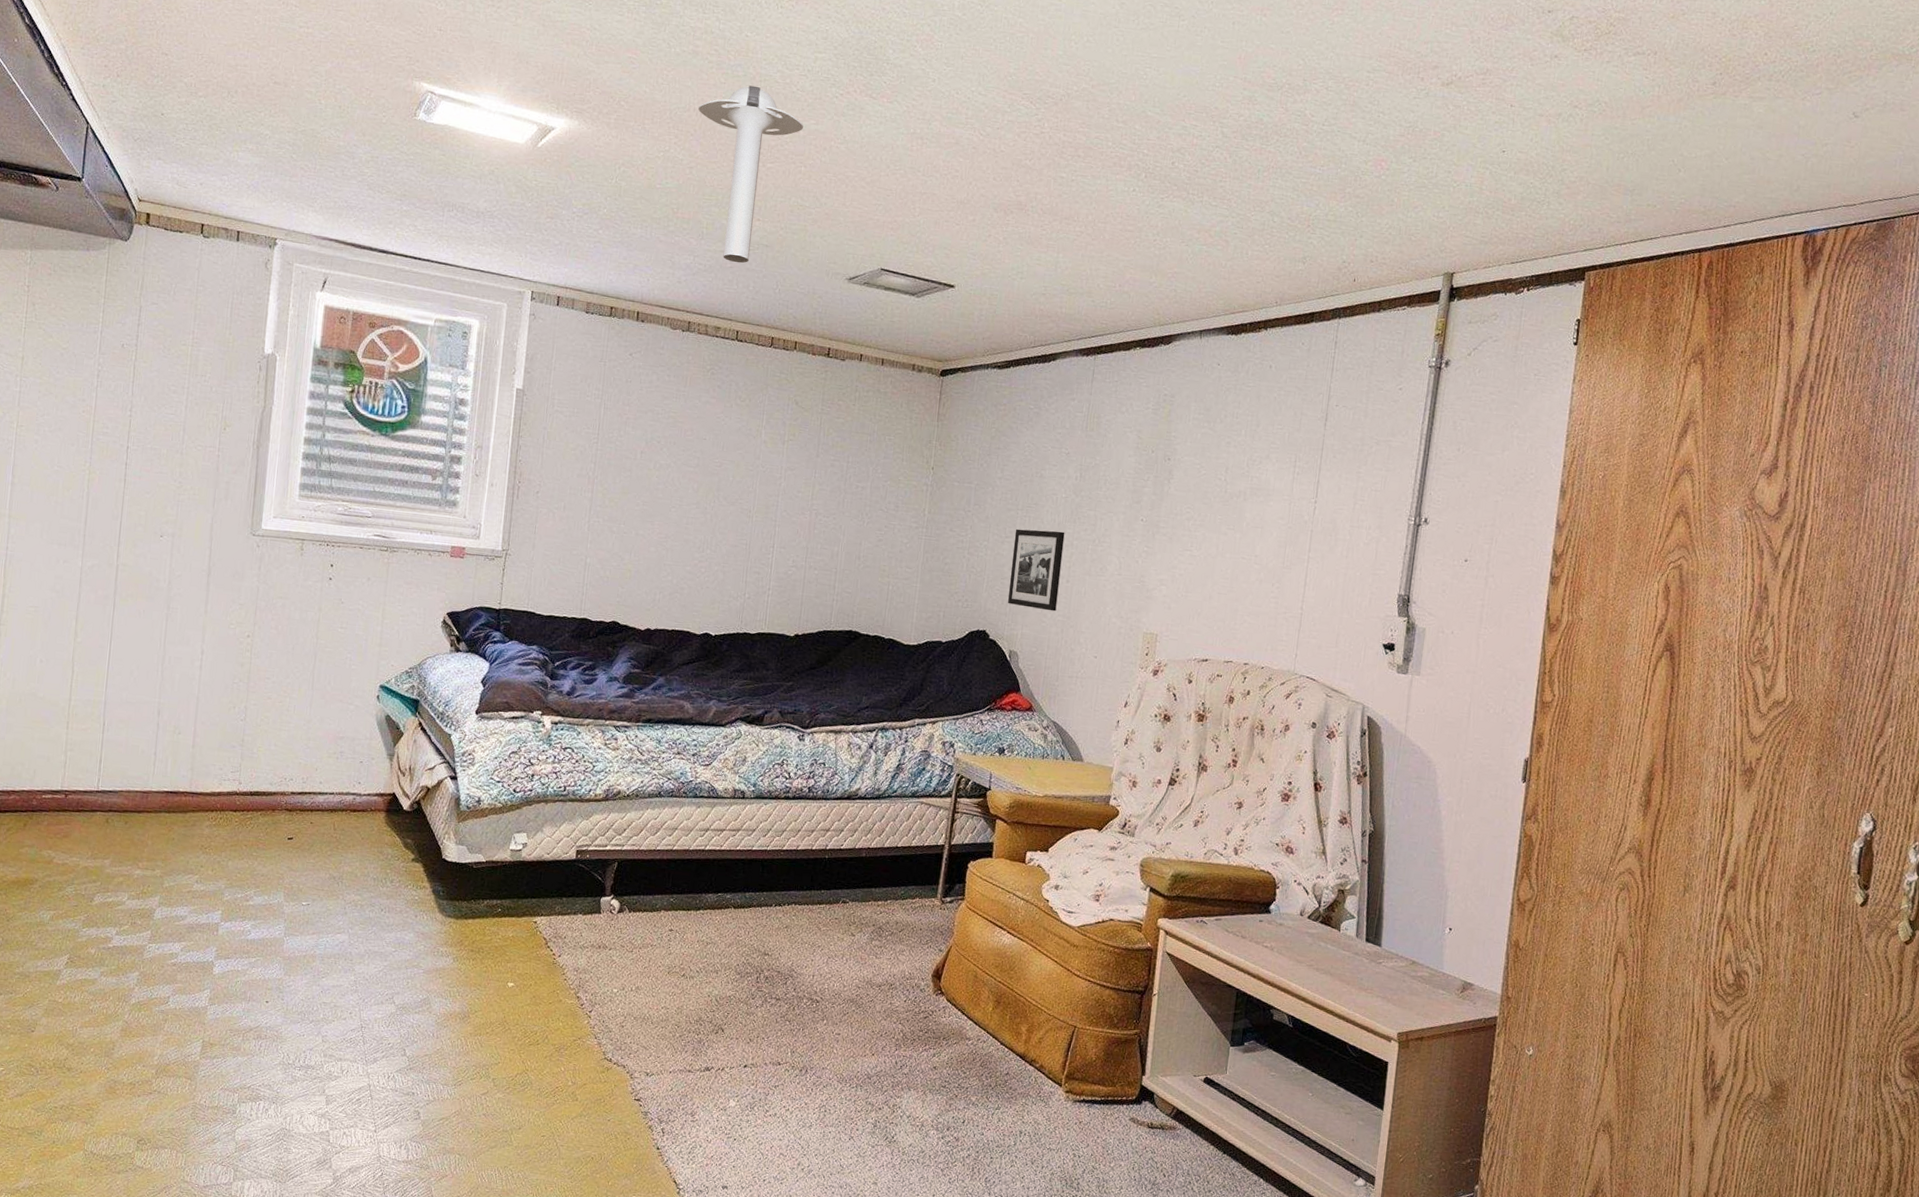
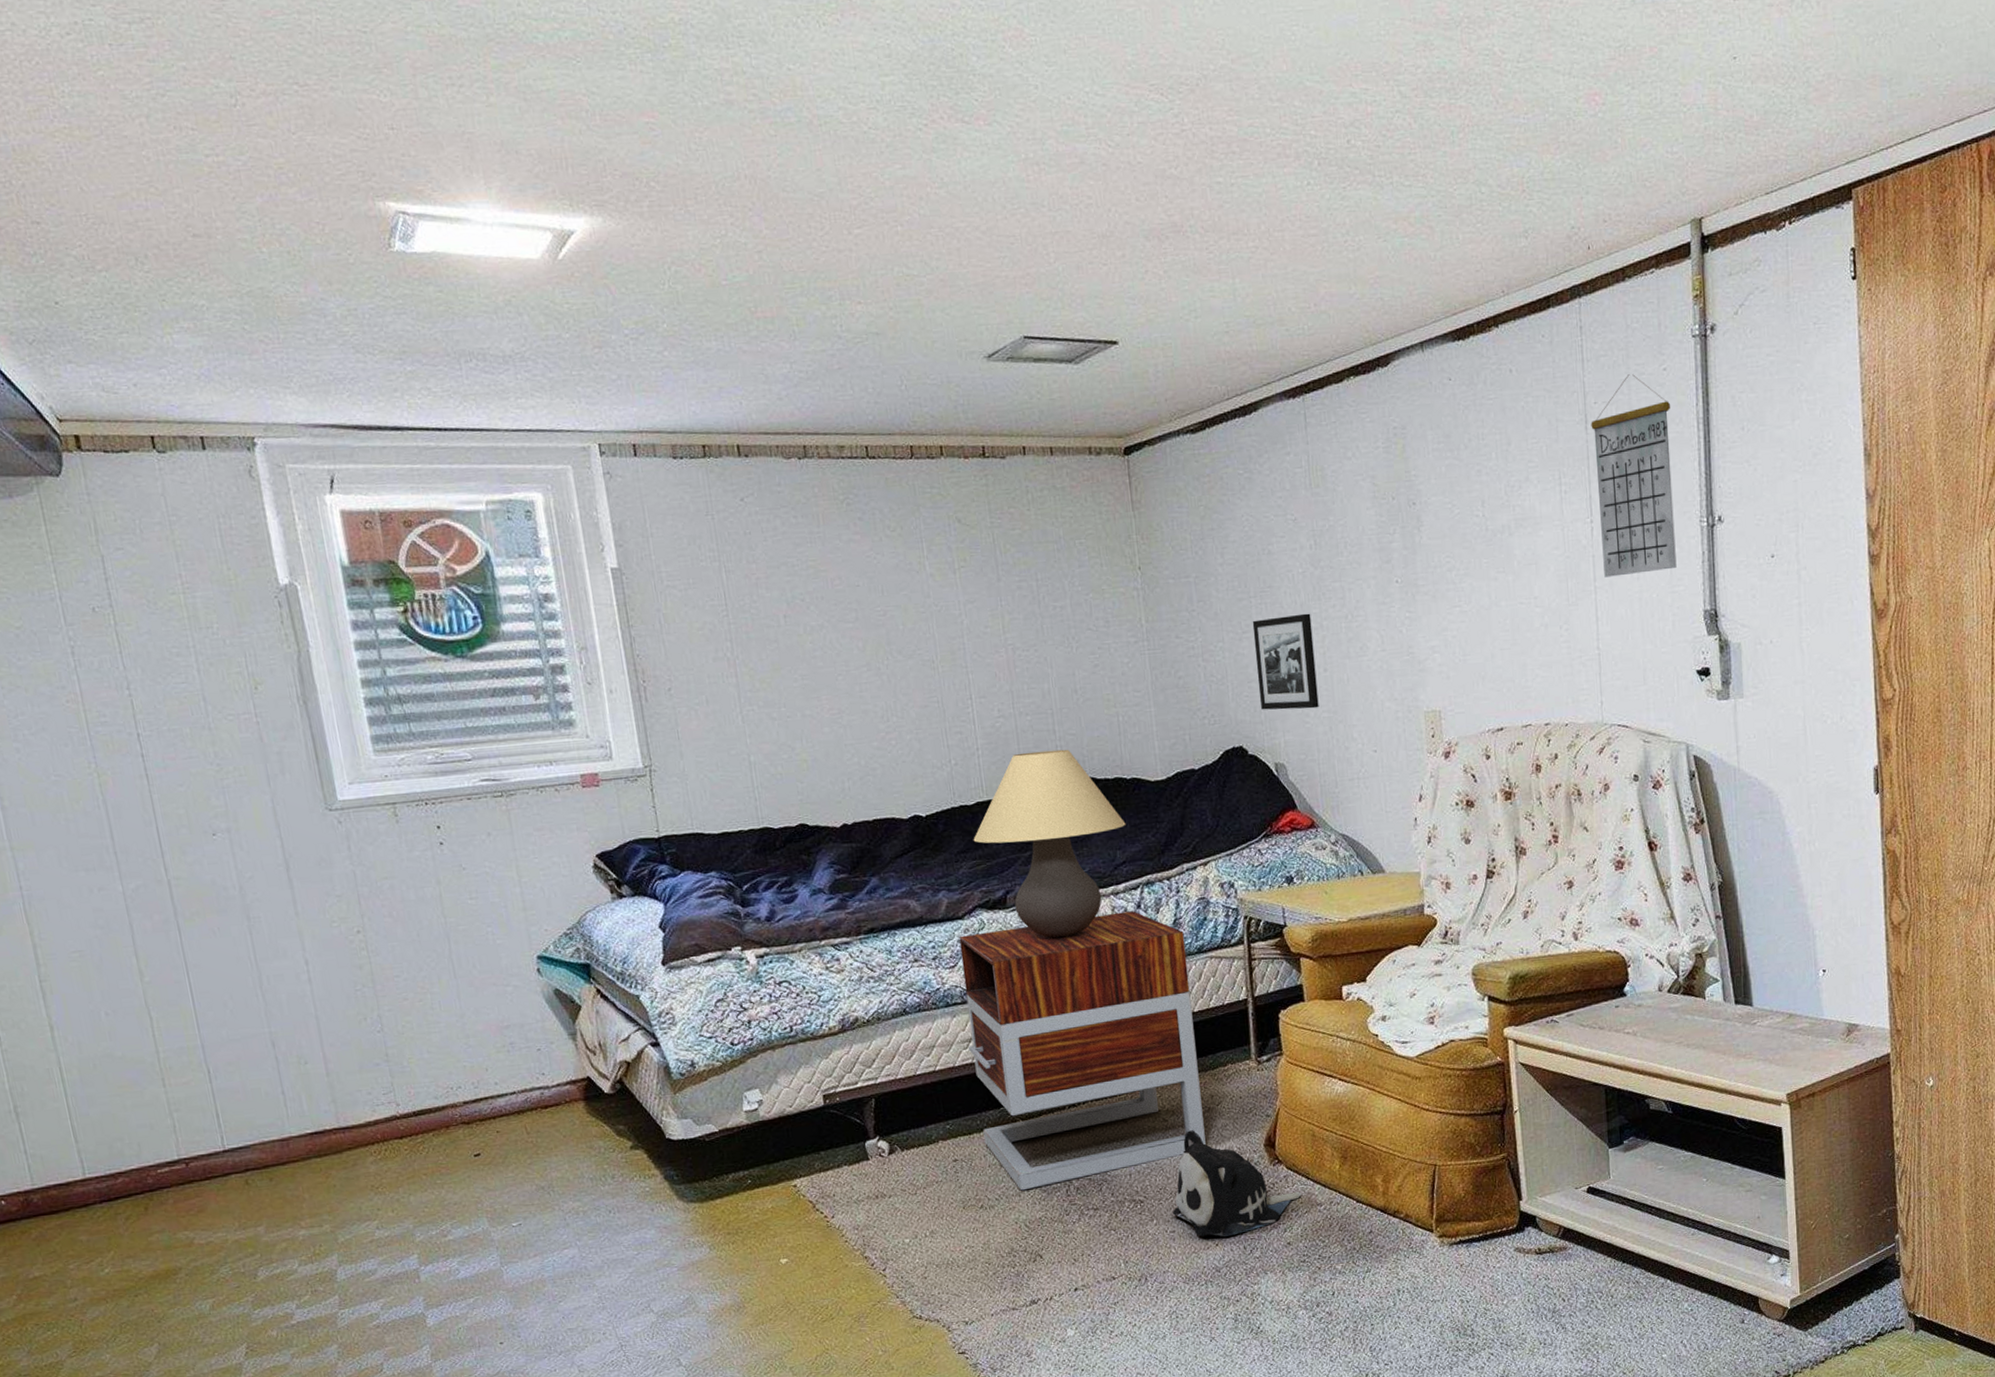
ceiling light: present [698,85,804,264] -> none [750,132,888,362]
nightstand: none [698,740,904,970] -> present [959,911,1206,1191]
table lamp: none [748,599,876,760] -> present [973,749,1126,938]
plush toy: none [841,947,955,1050] -> present [1172,1129,1302,1237]
calendar: none [1318,387,1401,555] -> present [1591,374,1677,577]

